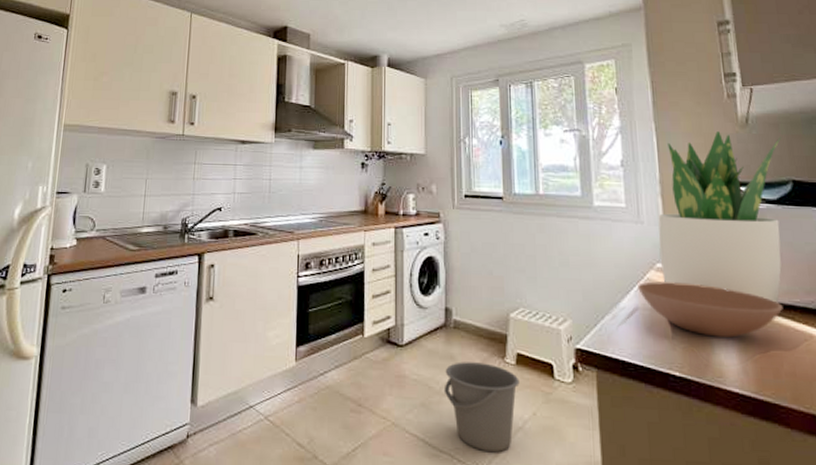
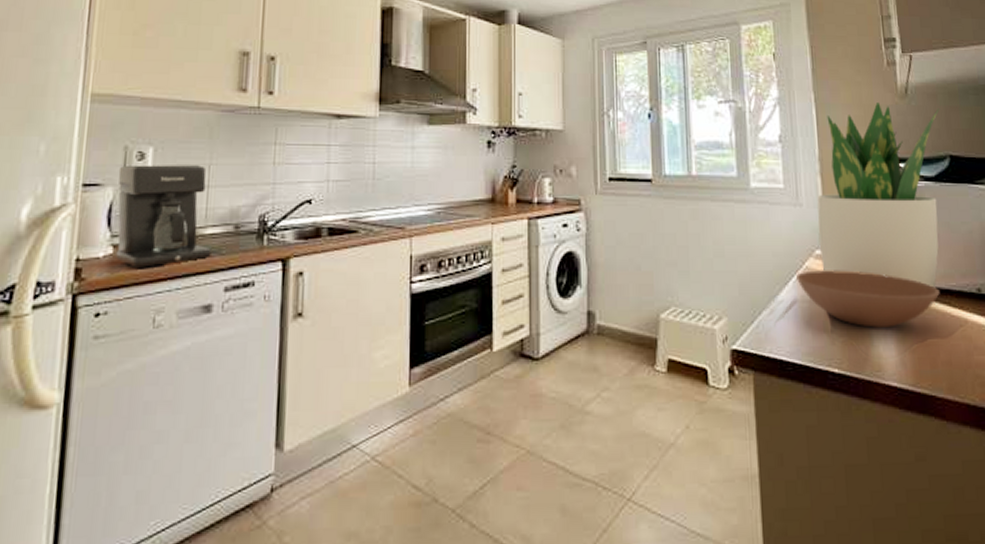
coffee maker: none [78,178,147,257] -> present [116,164,212,268]
bucket: present [443,362,520,453] -> none [586,373,671,476]

